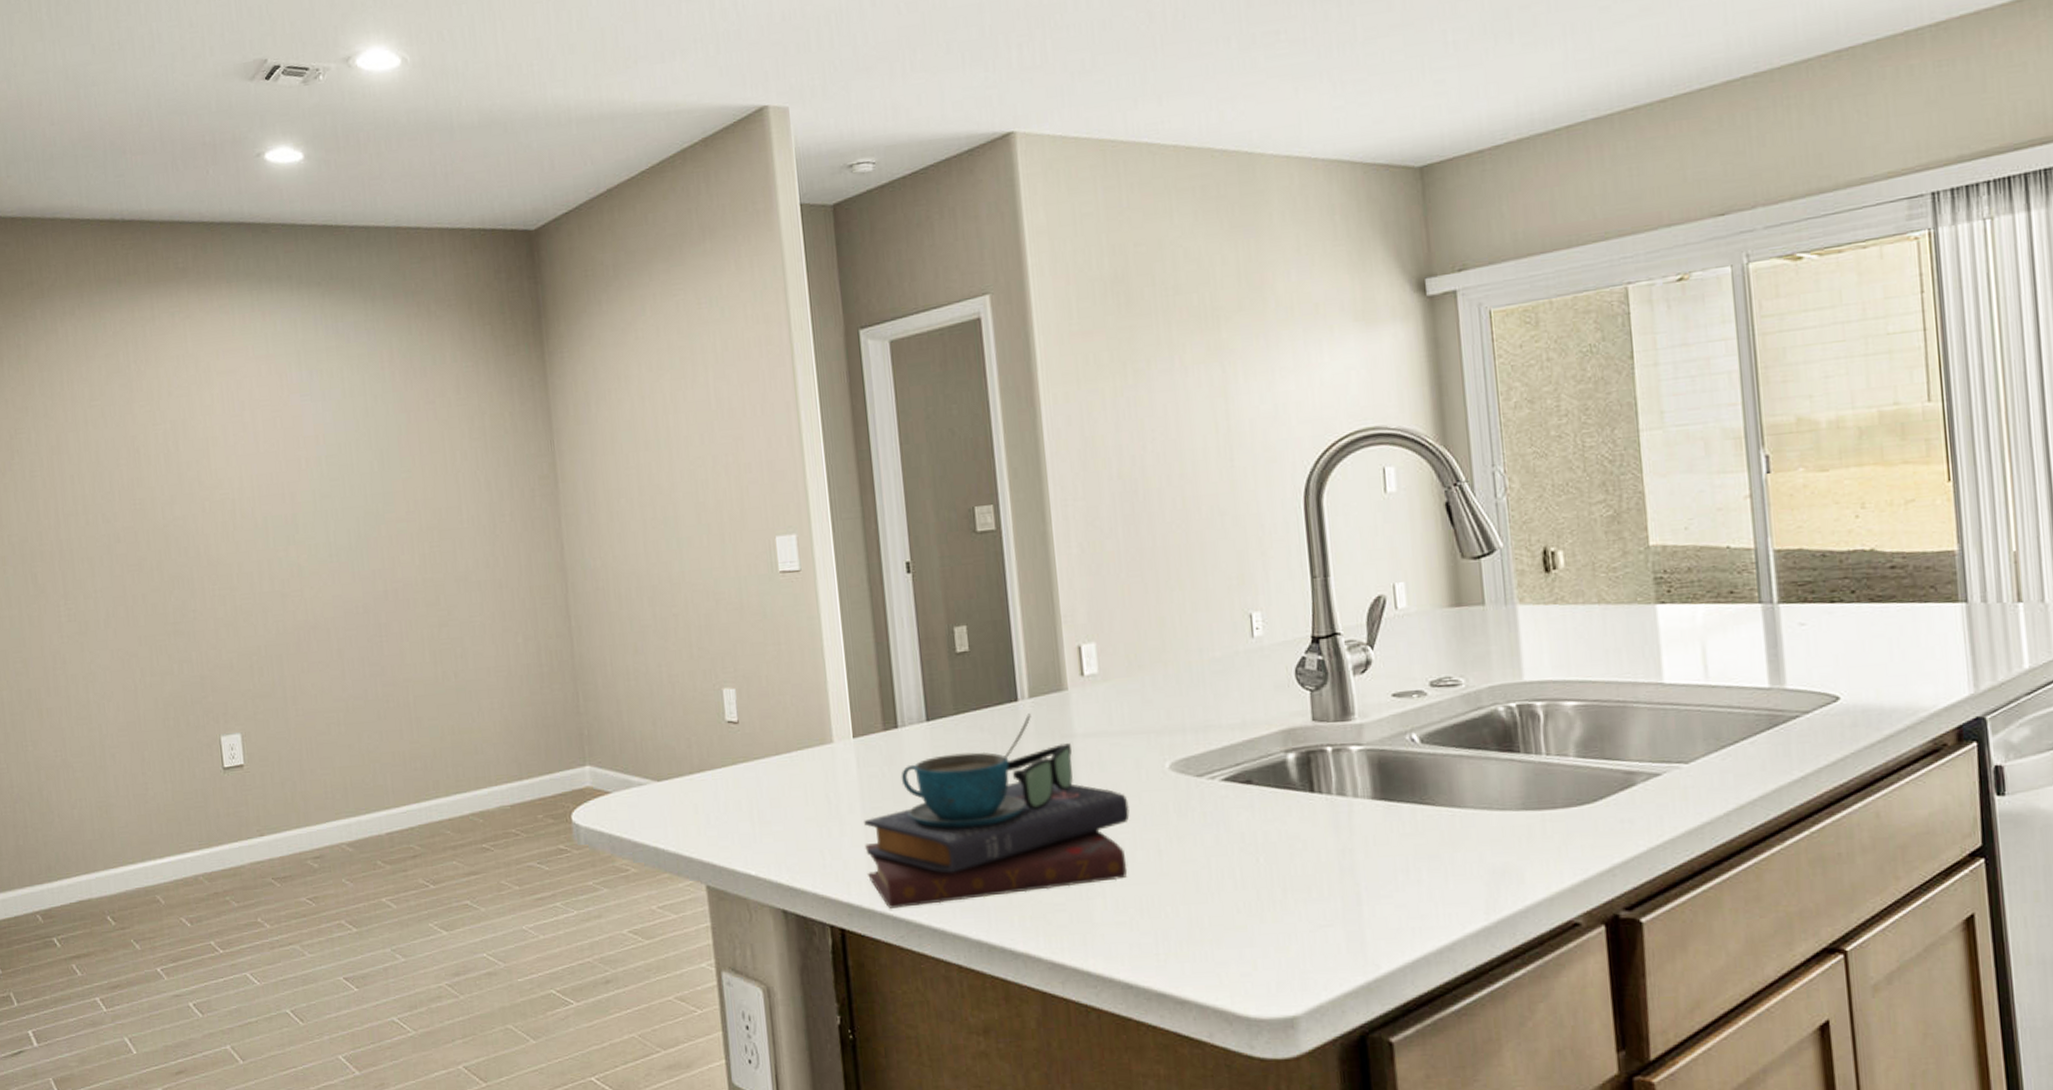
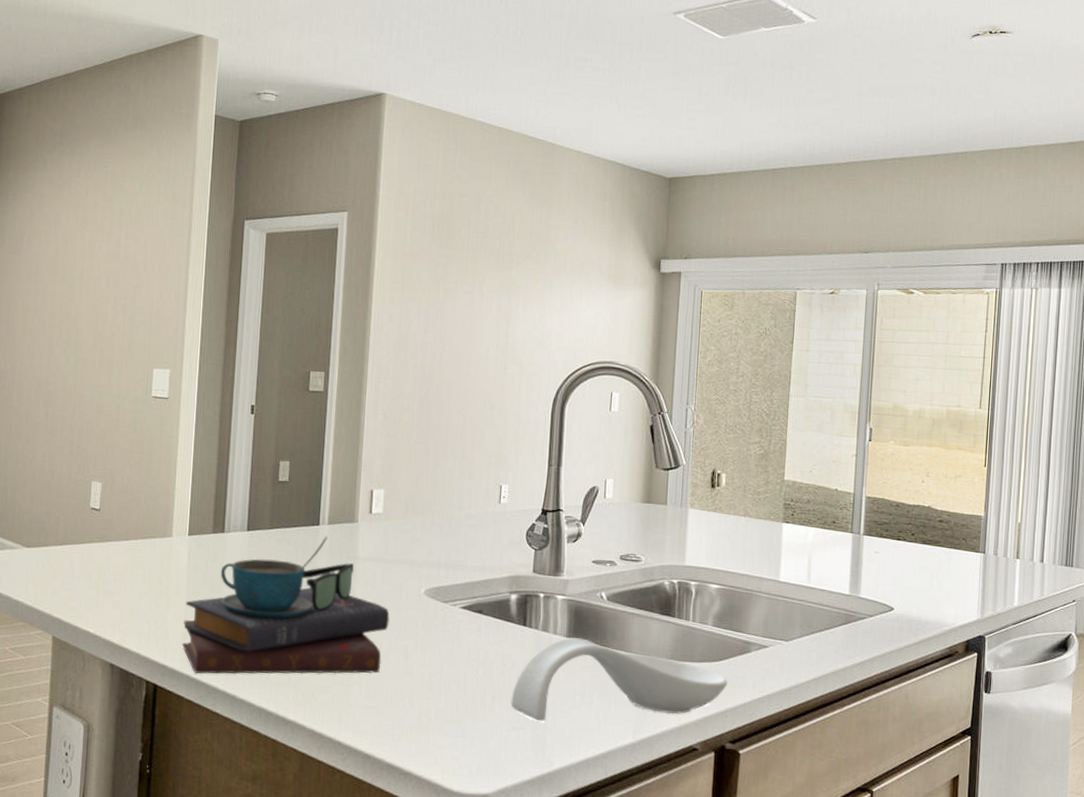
spoon rest: none [1308,796,1610,914] -> present [511,636,728,722]

